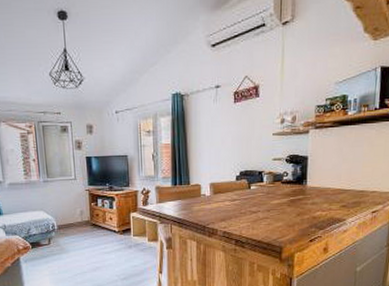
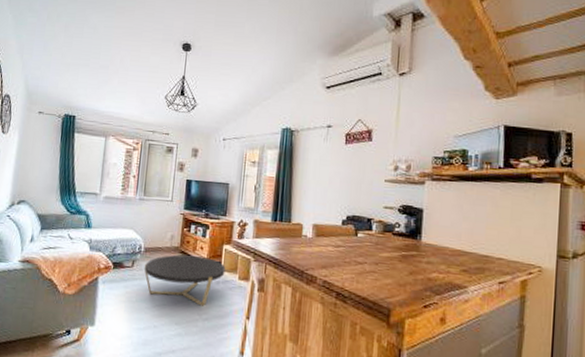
coffee table: none [60,226,135,269] -> present [144,254,226,306]

